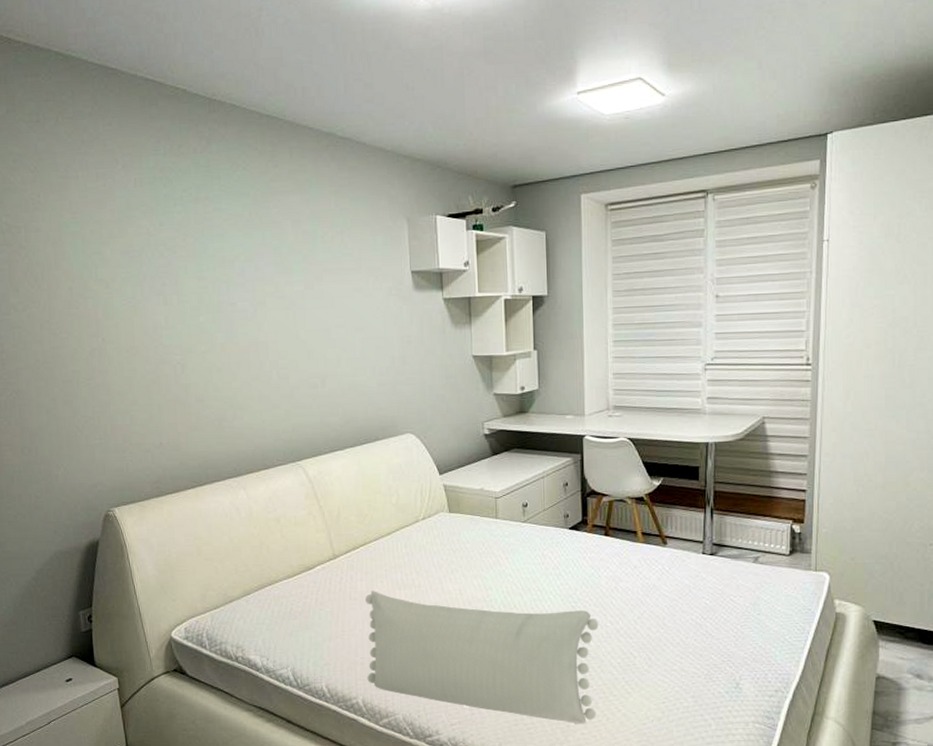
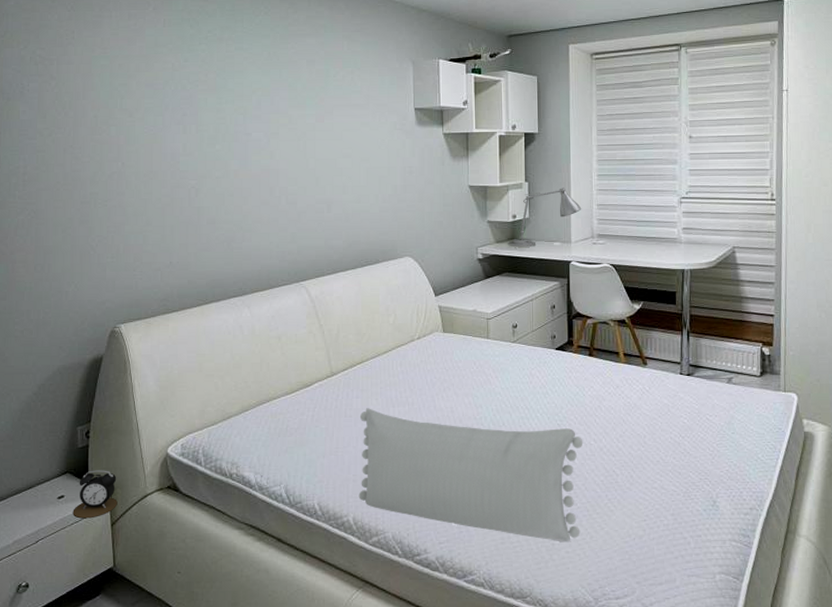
alarm clock: none [82,653,125,701] -> present [73,470,118,519]
desk lamp: none [516,356,596,421] -> present [508,188,582,247]

